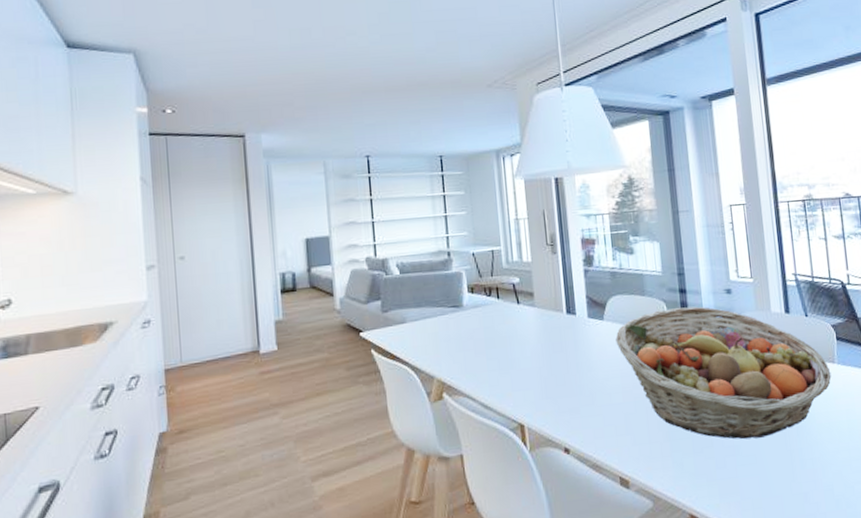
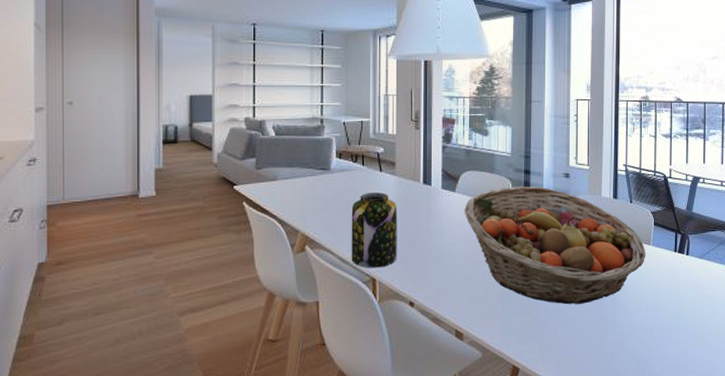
jar: none [489,327,546,413] -> present [351,192,397,268]

